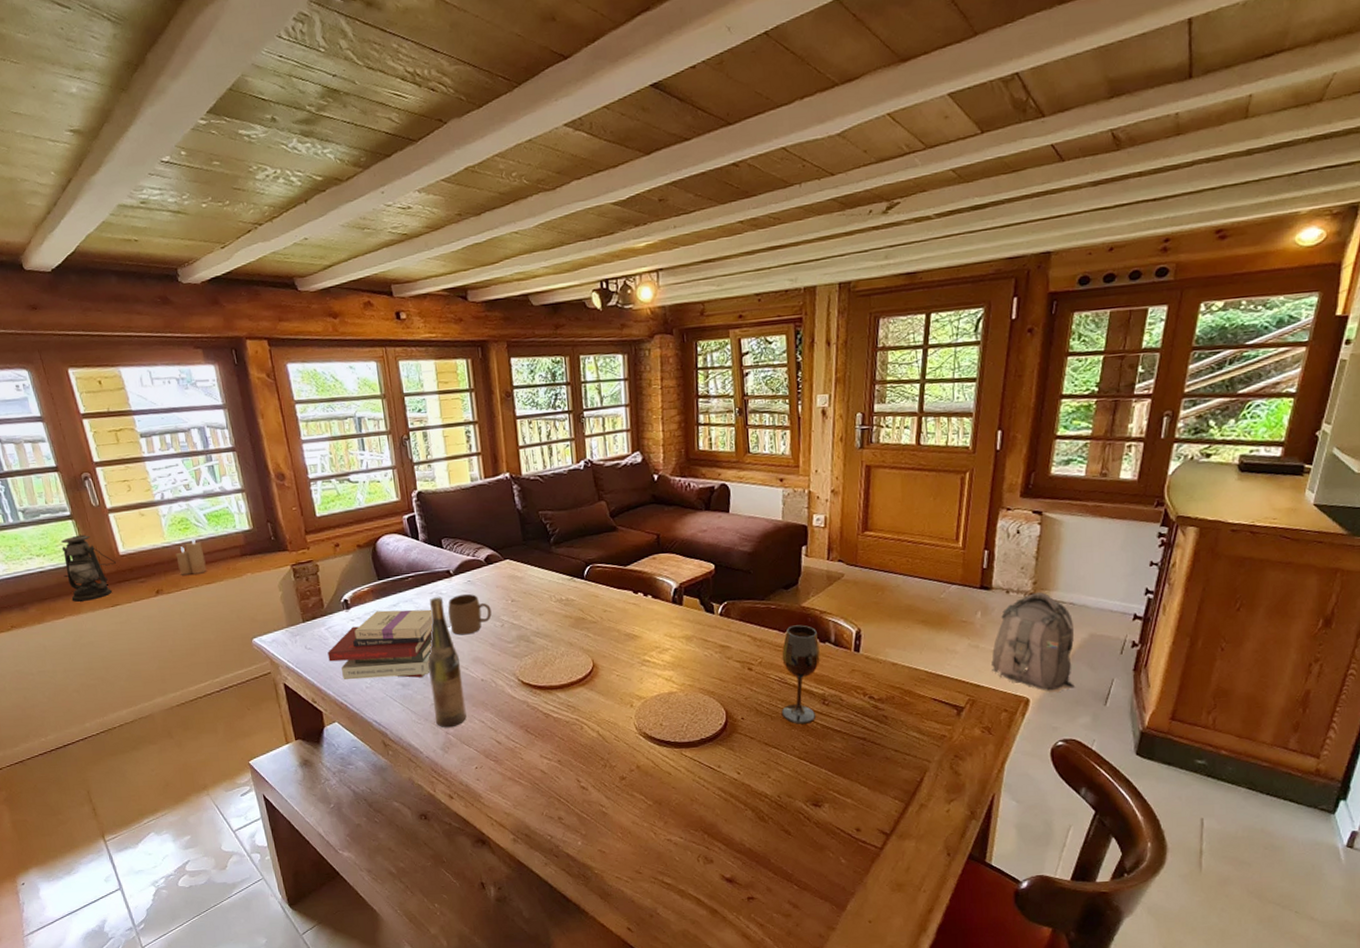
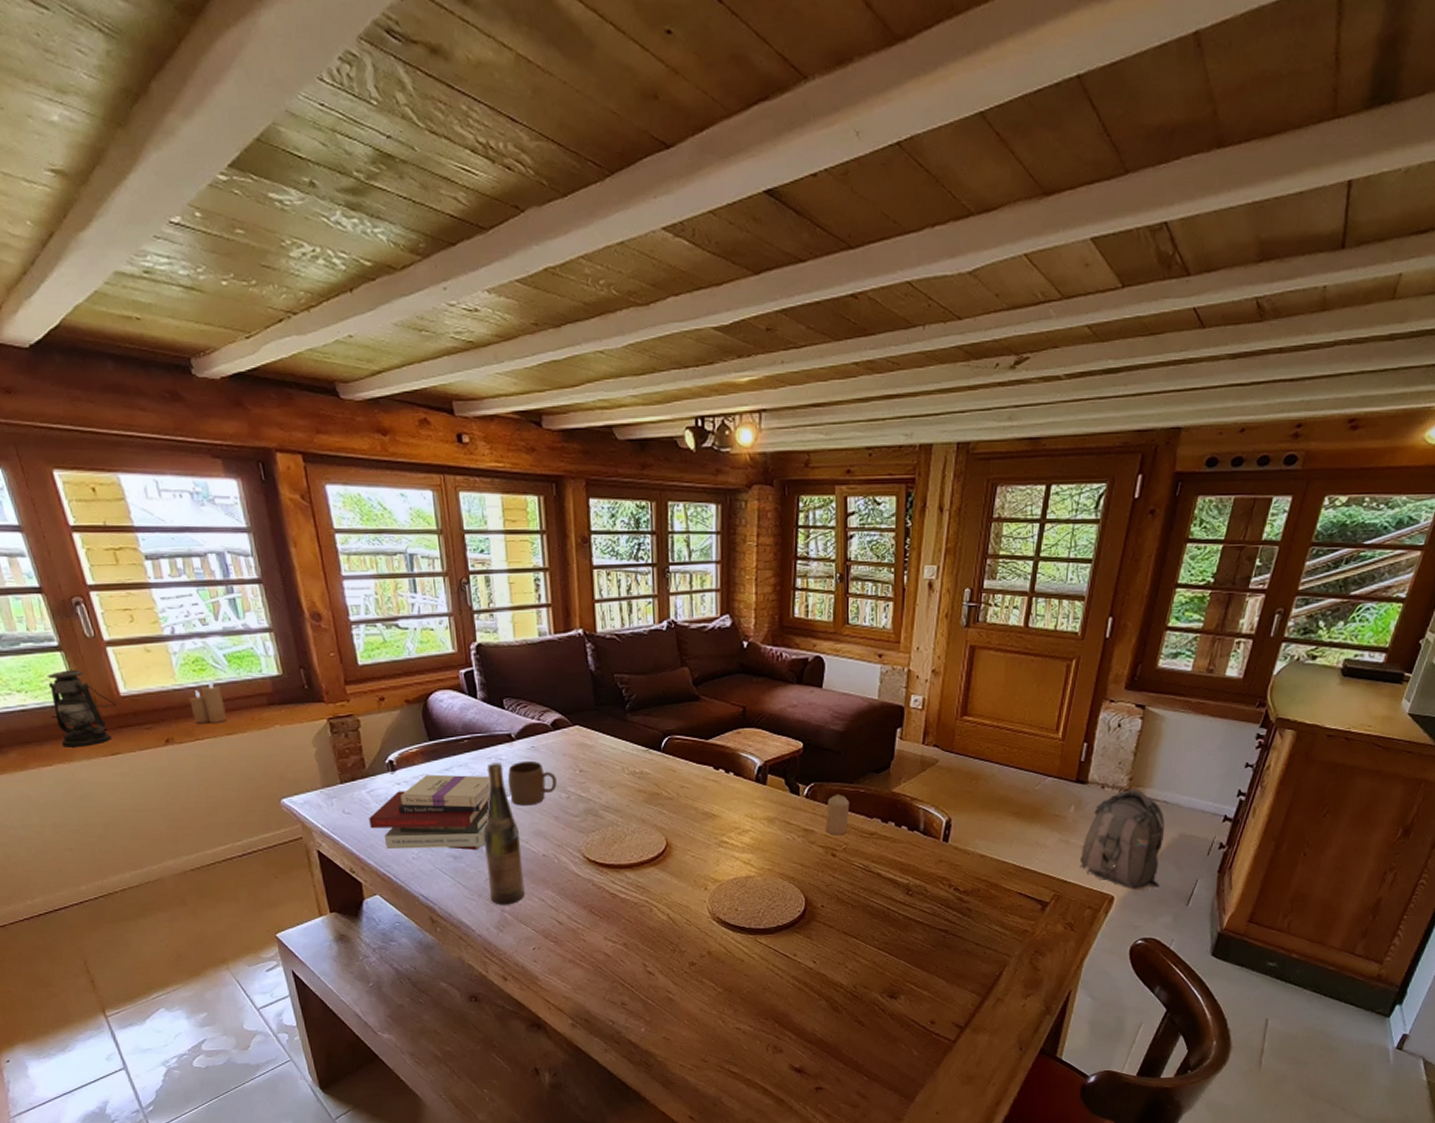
candle: none [740,611,762,650] -> present [825,794,850,836]
wine glass: present [781,625,820,724] -> none [863,811,907,914]

